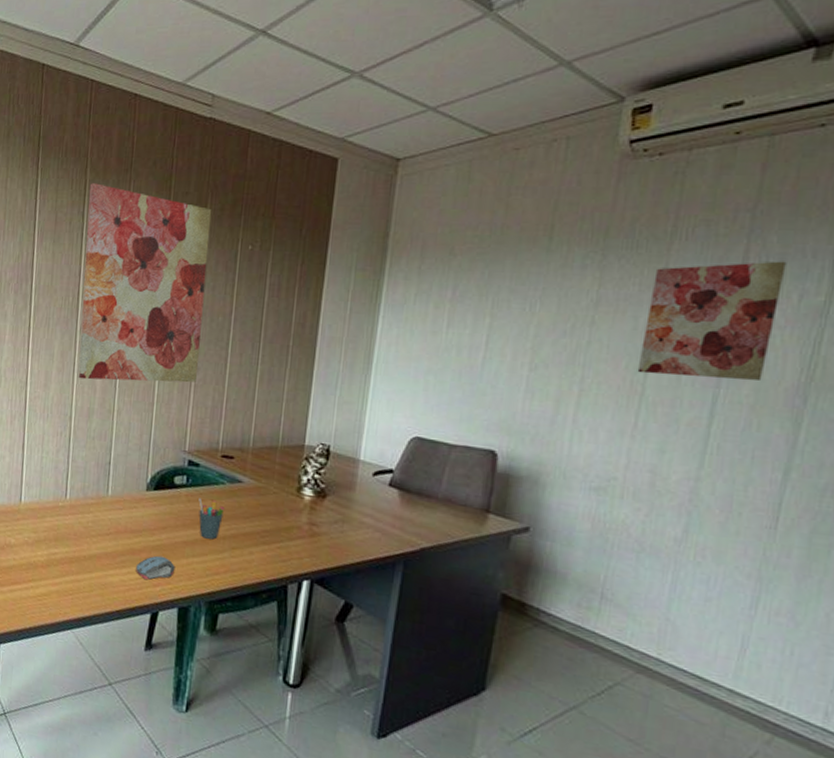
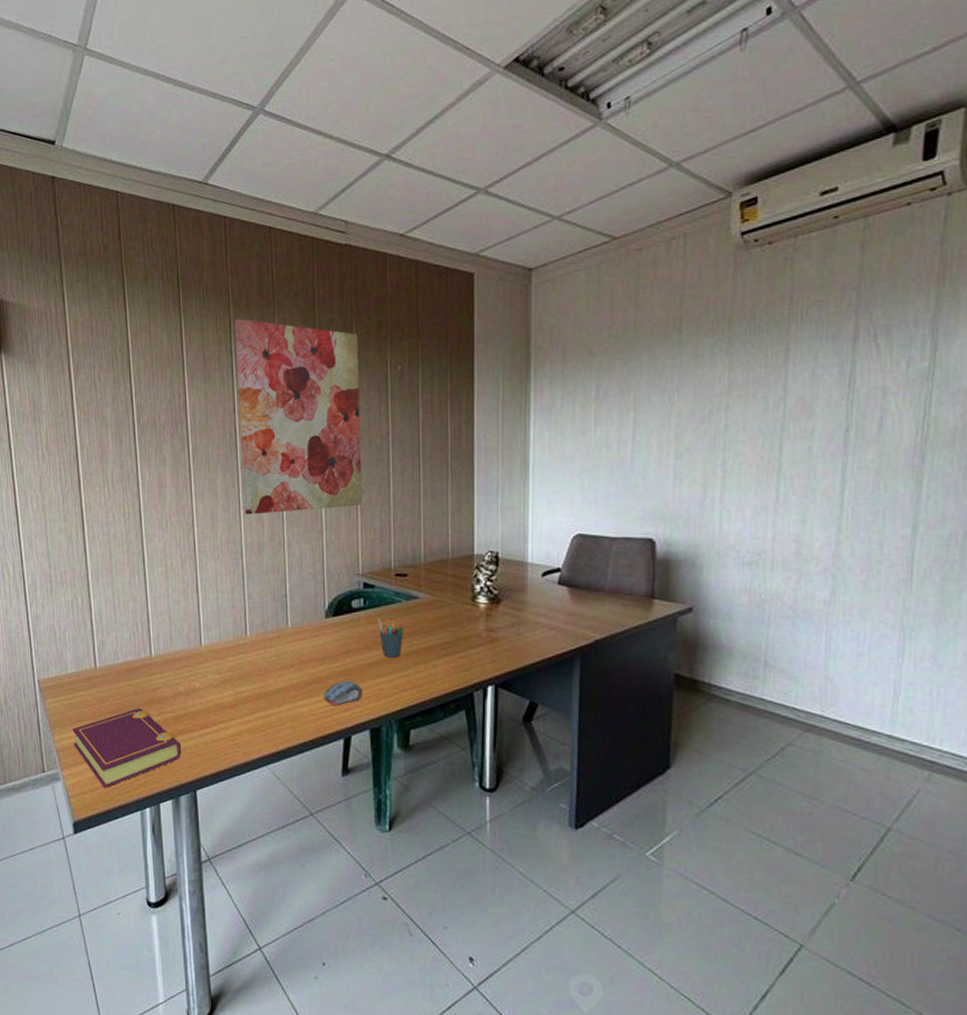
wall art: present [637,261,787,381] -> none [772,332,892,450]

